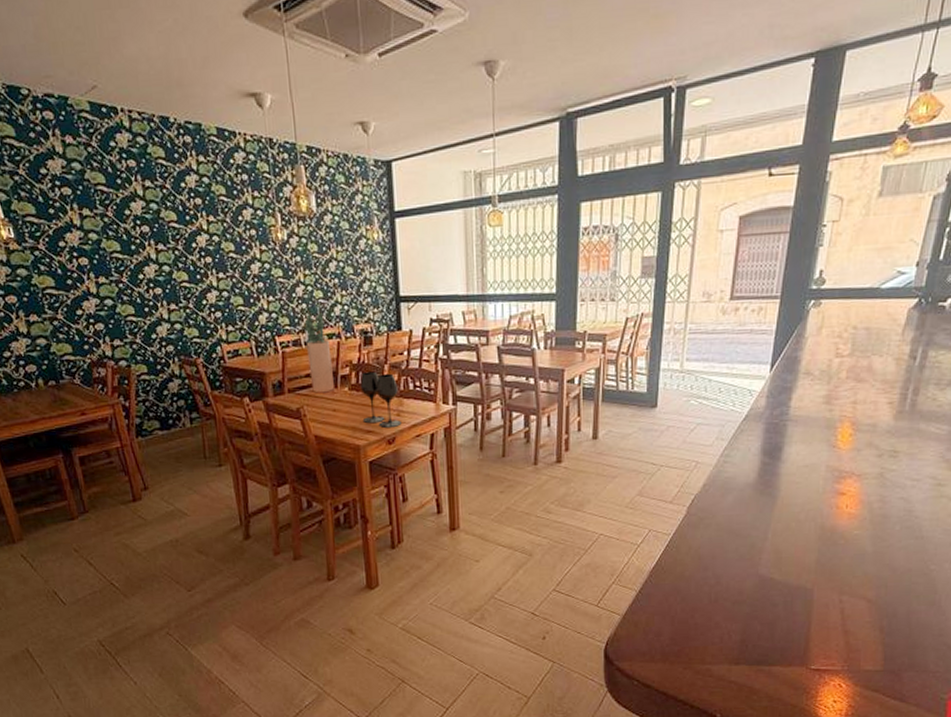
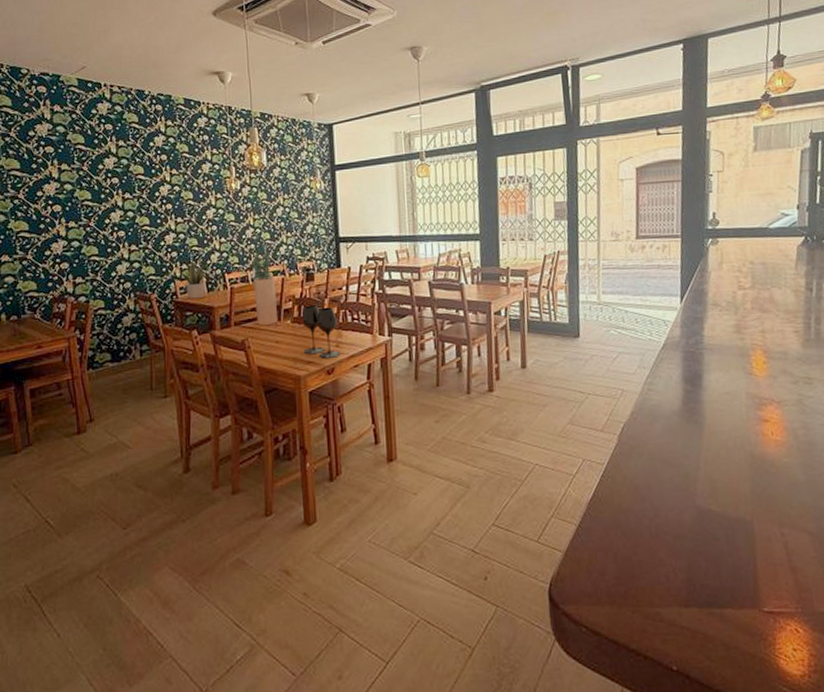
potted plant: none [226,320,258,366] -> present [180,259,209,301]

